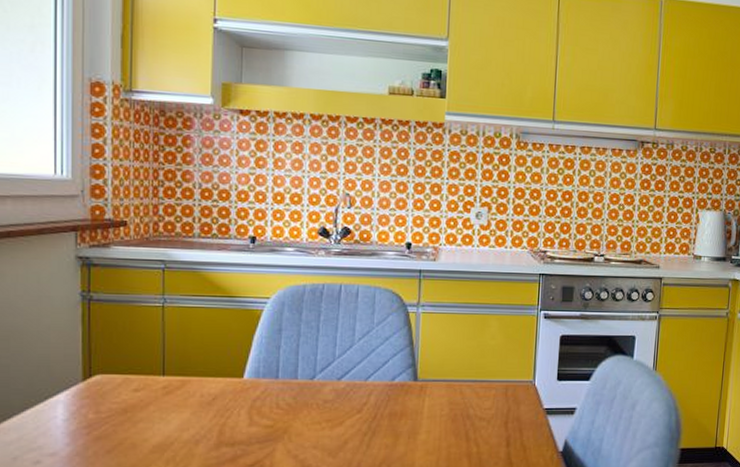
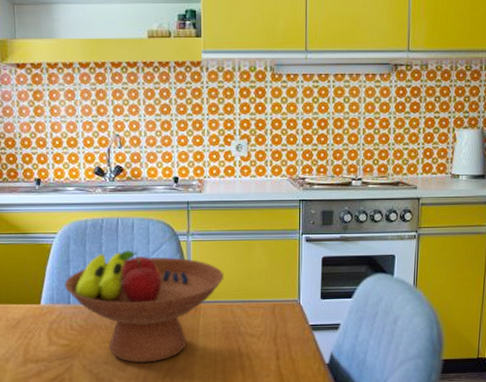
fruit bowl: none [274,320,455,448] -> present [65,250,224,363]

